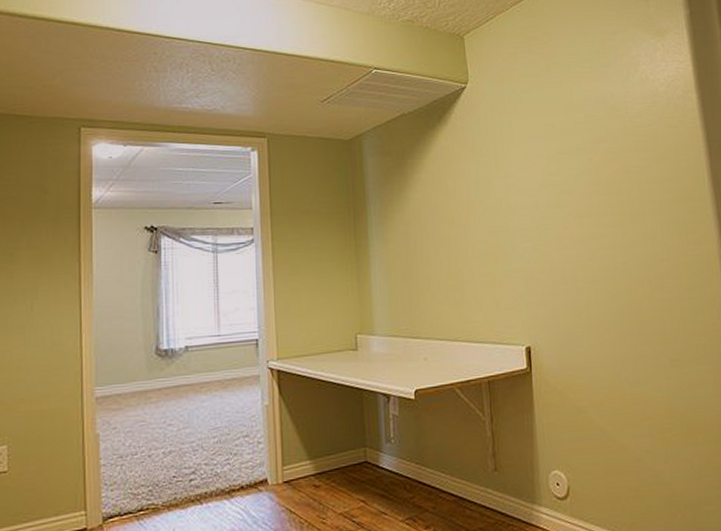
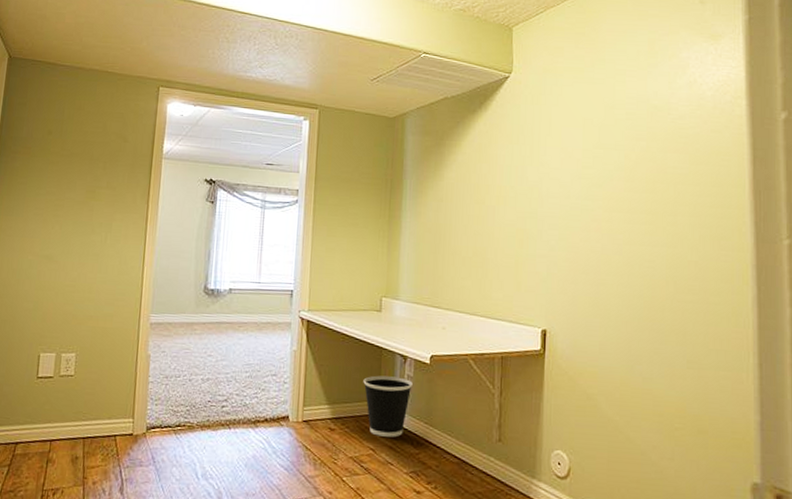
wastebasket: none [345,418,399,486] -> present [363,375,413,438]

